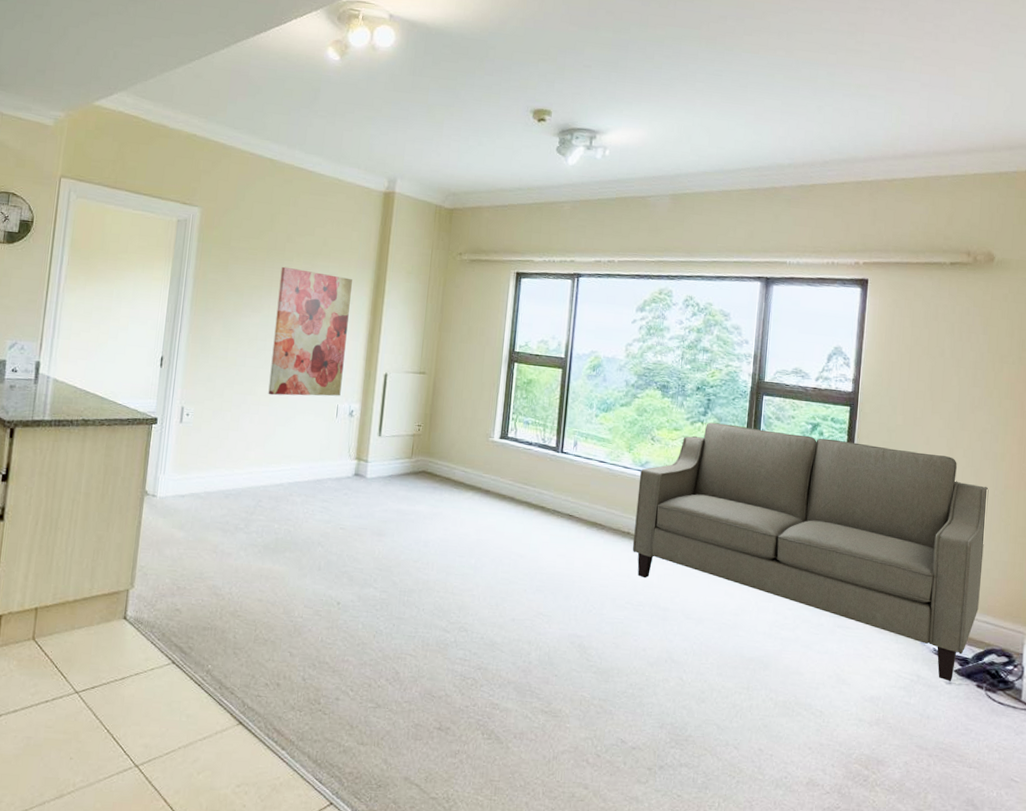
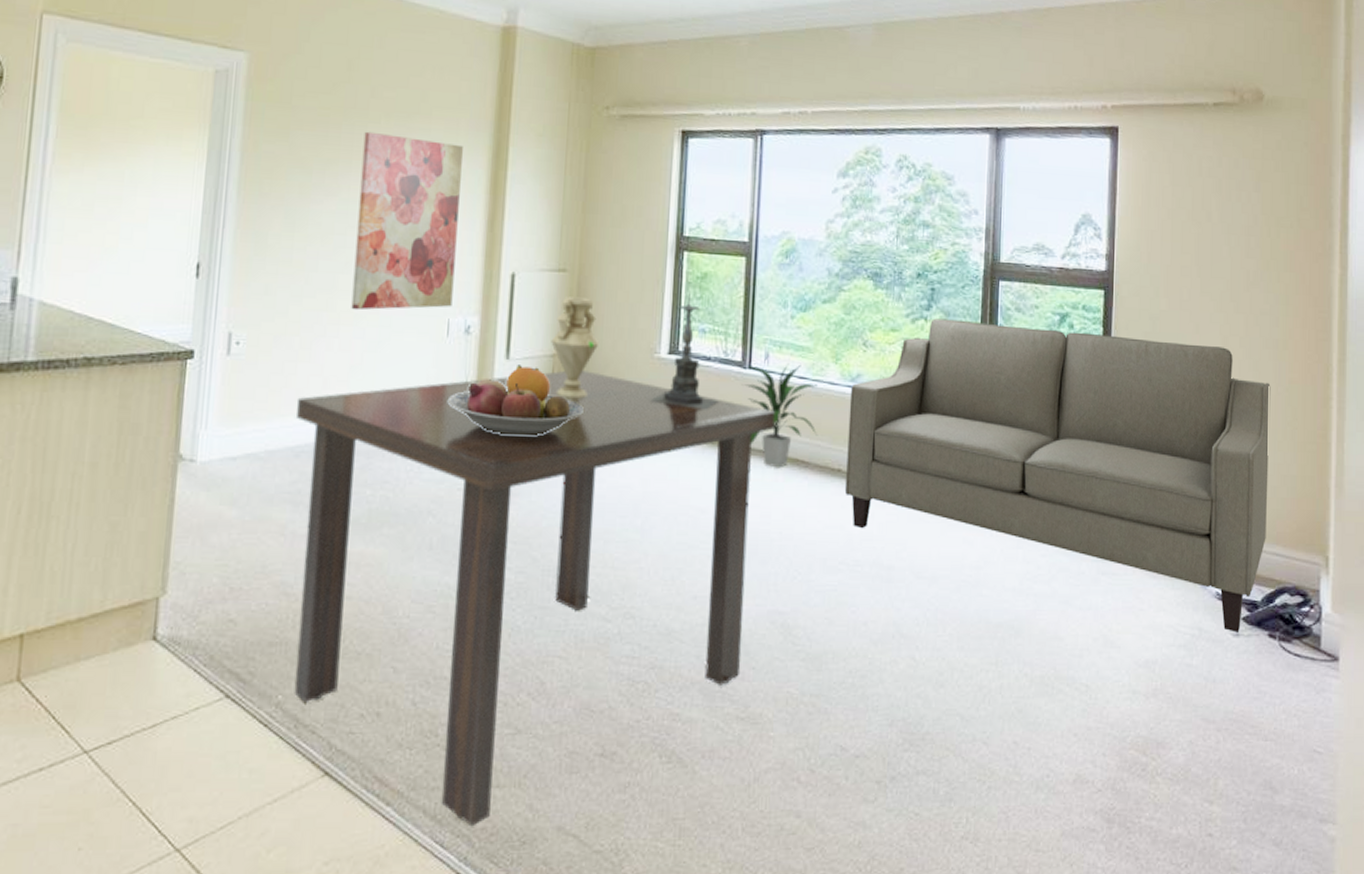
dining table: none [219,447,580,771] -> present [294,371,775,827]
fruit bowl: none [336,440,436,493] -> present [449,365,585,437]
vase: none [412,392,448,467] -> present [551,296,600,397]
candle holder: none [485,392,537,482] -> present [650,291,719,410]
indoor plant: none [555,450,614,529] -> present [741,363,818,469]

